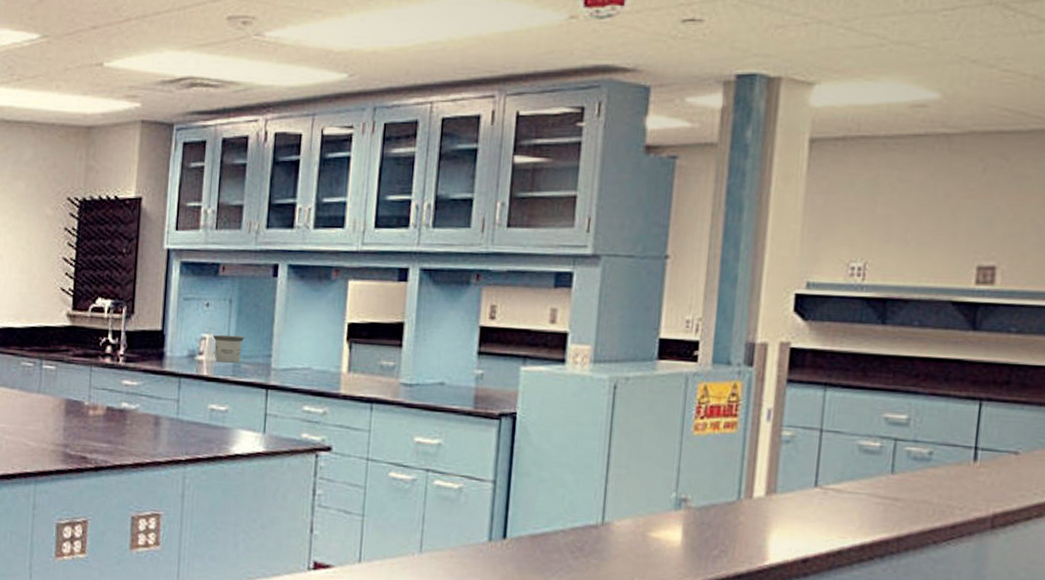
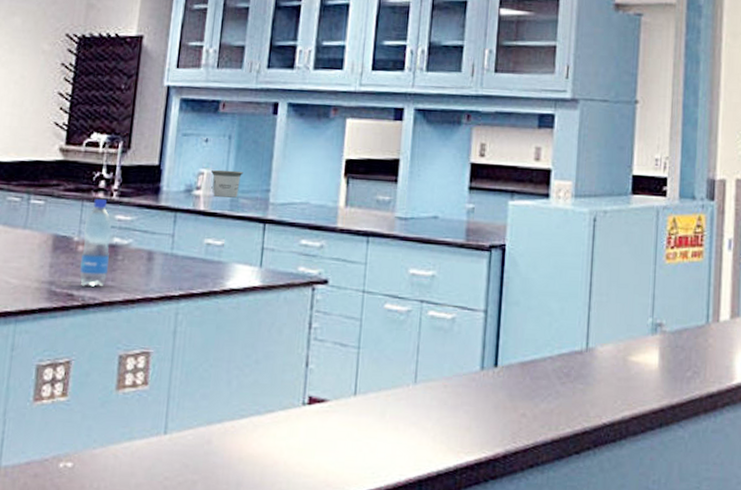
bottle: none [91,364,120,450] -> present [79,199,112,287]

